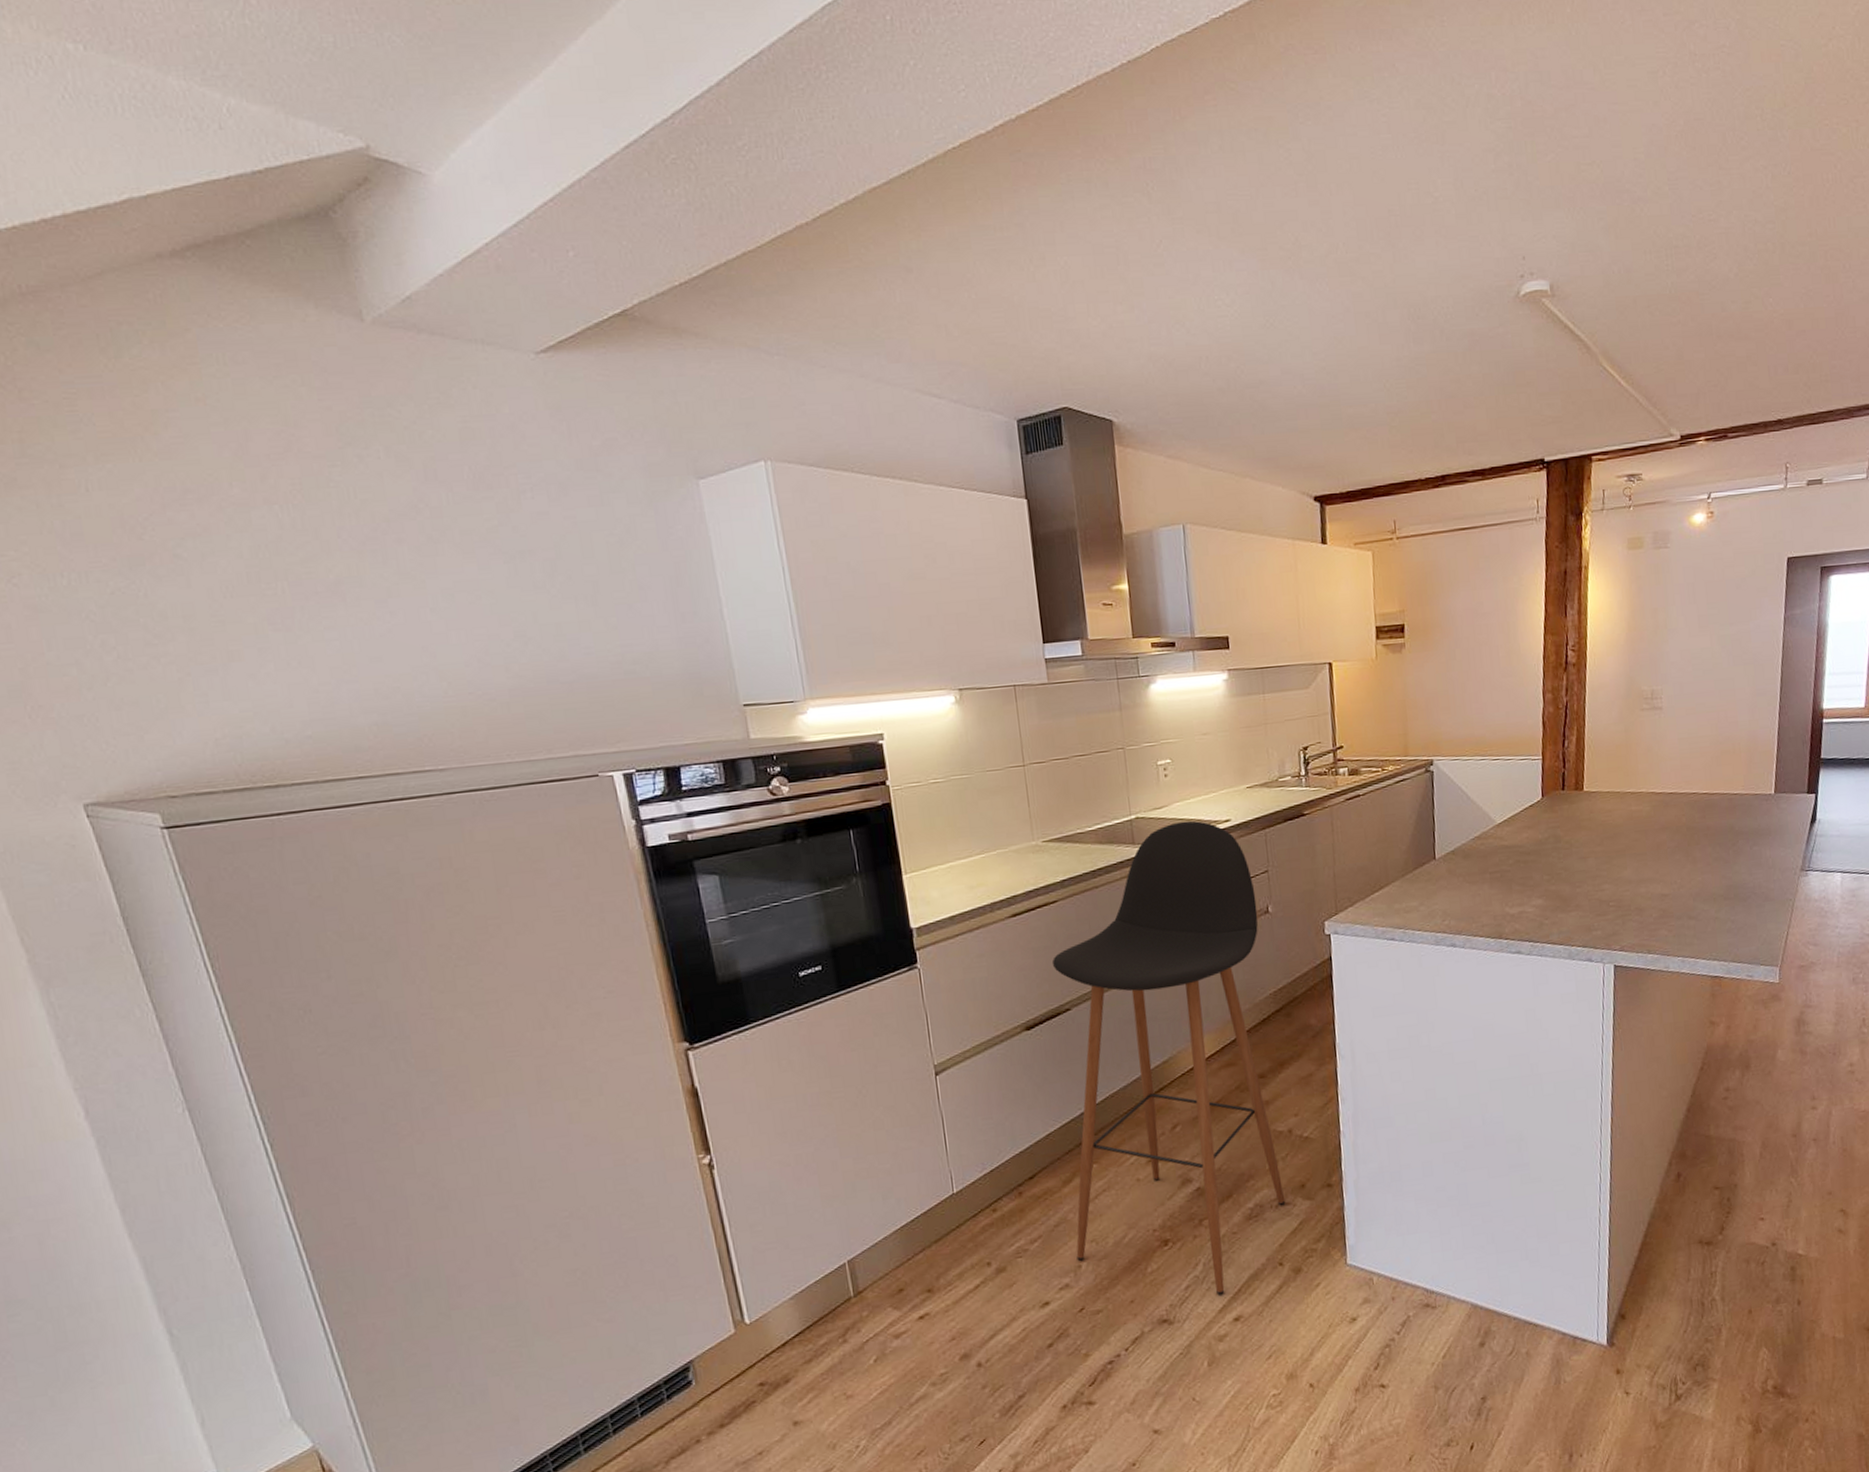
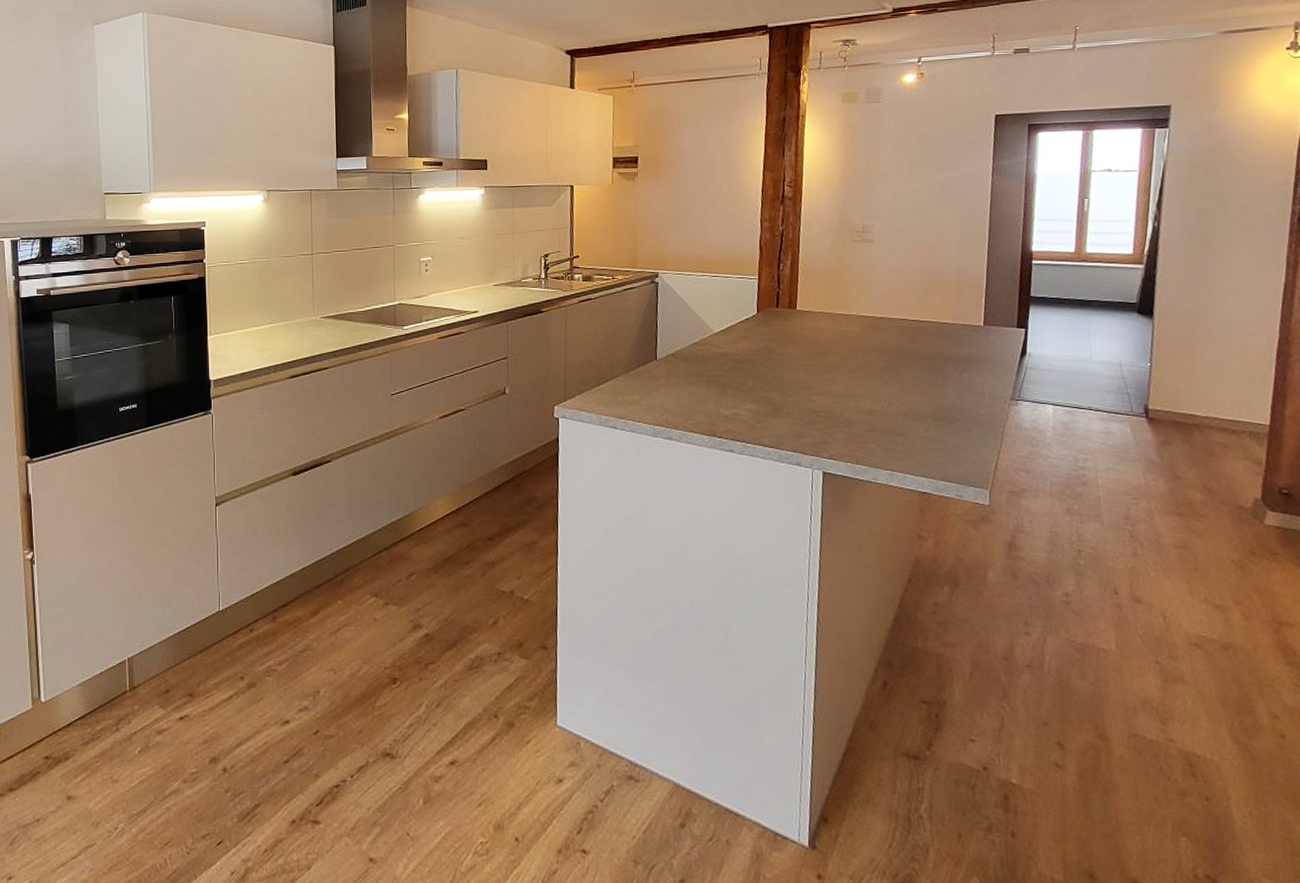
bar stool: present [1051,820,1286,1295] -> none [316,309,504,738]

